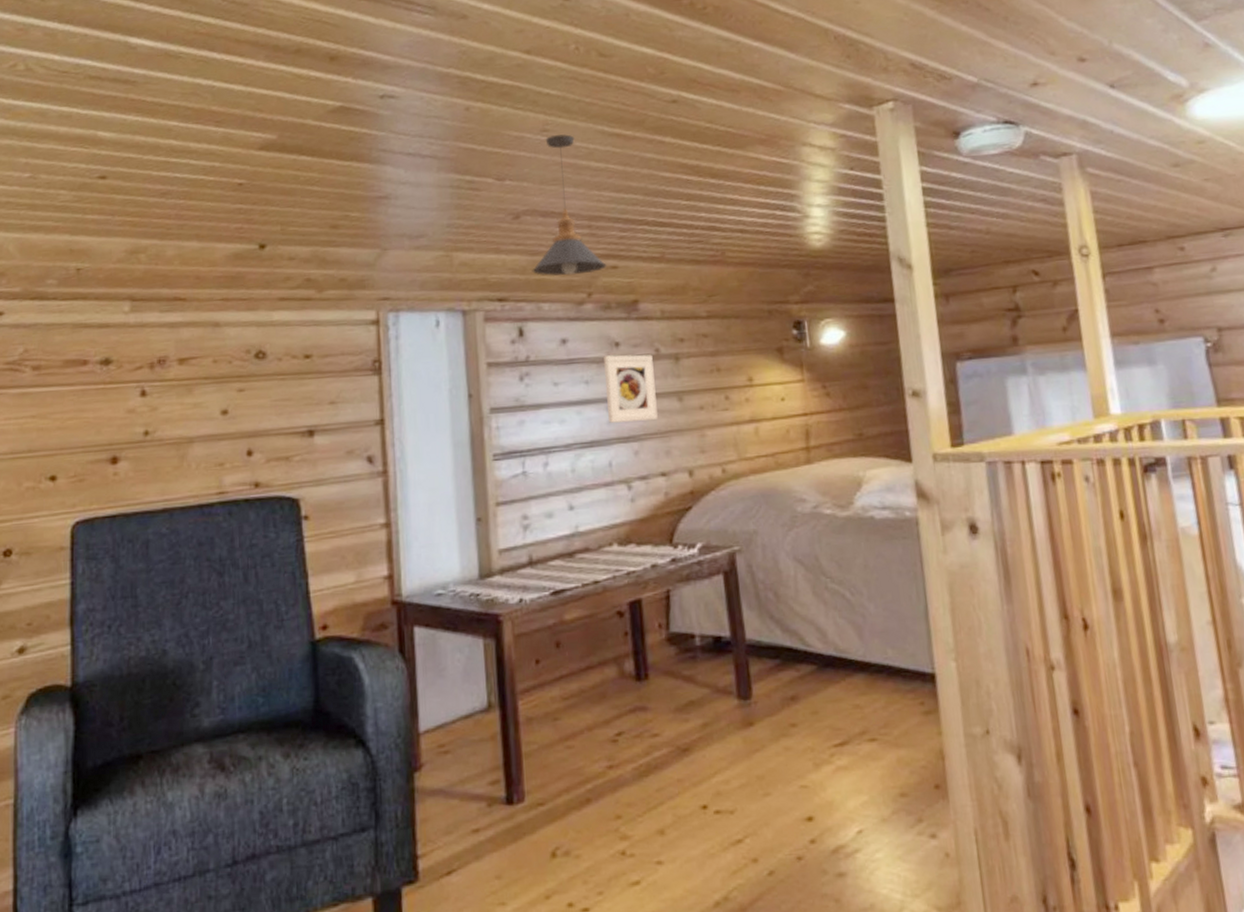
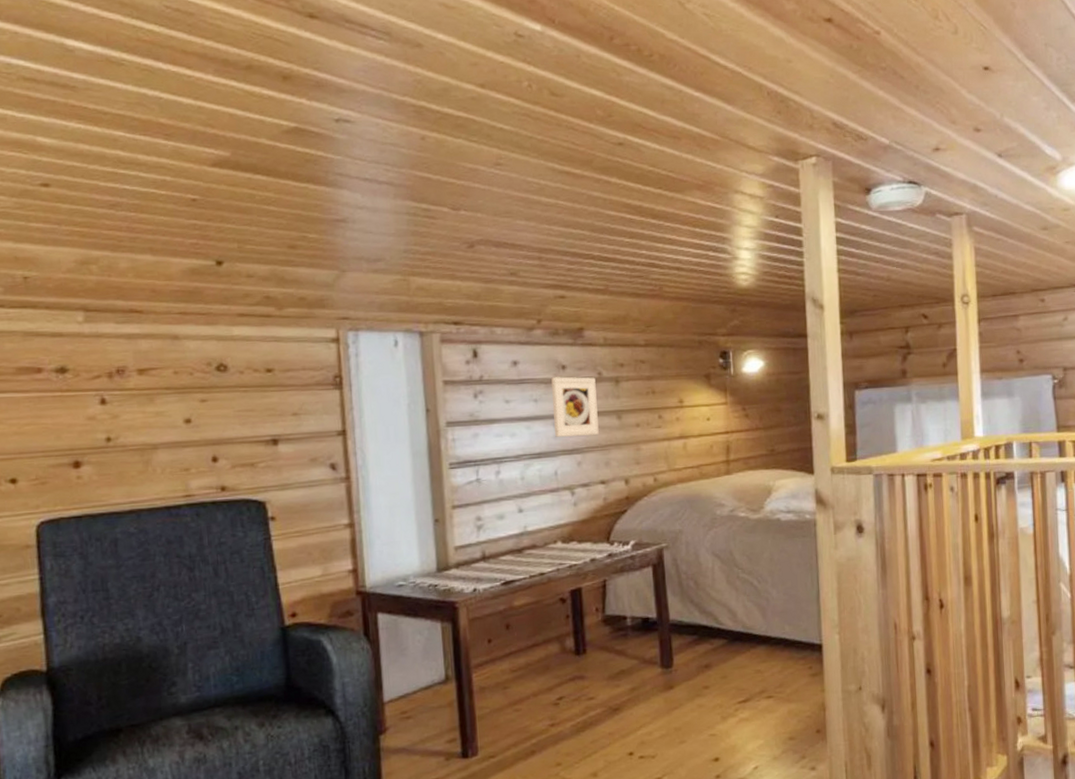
pendant light: present [532,134,607,277] -> none [485,169,555,304]

